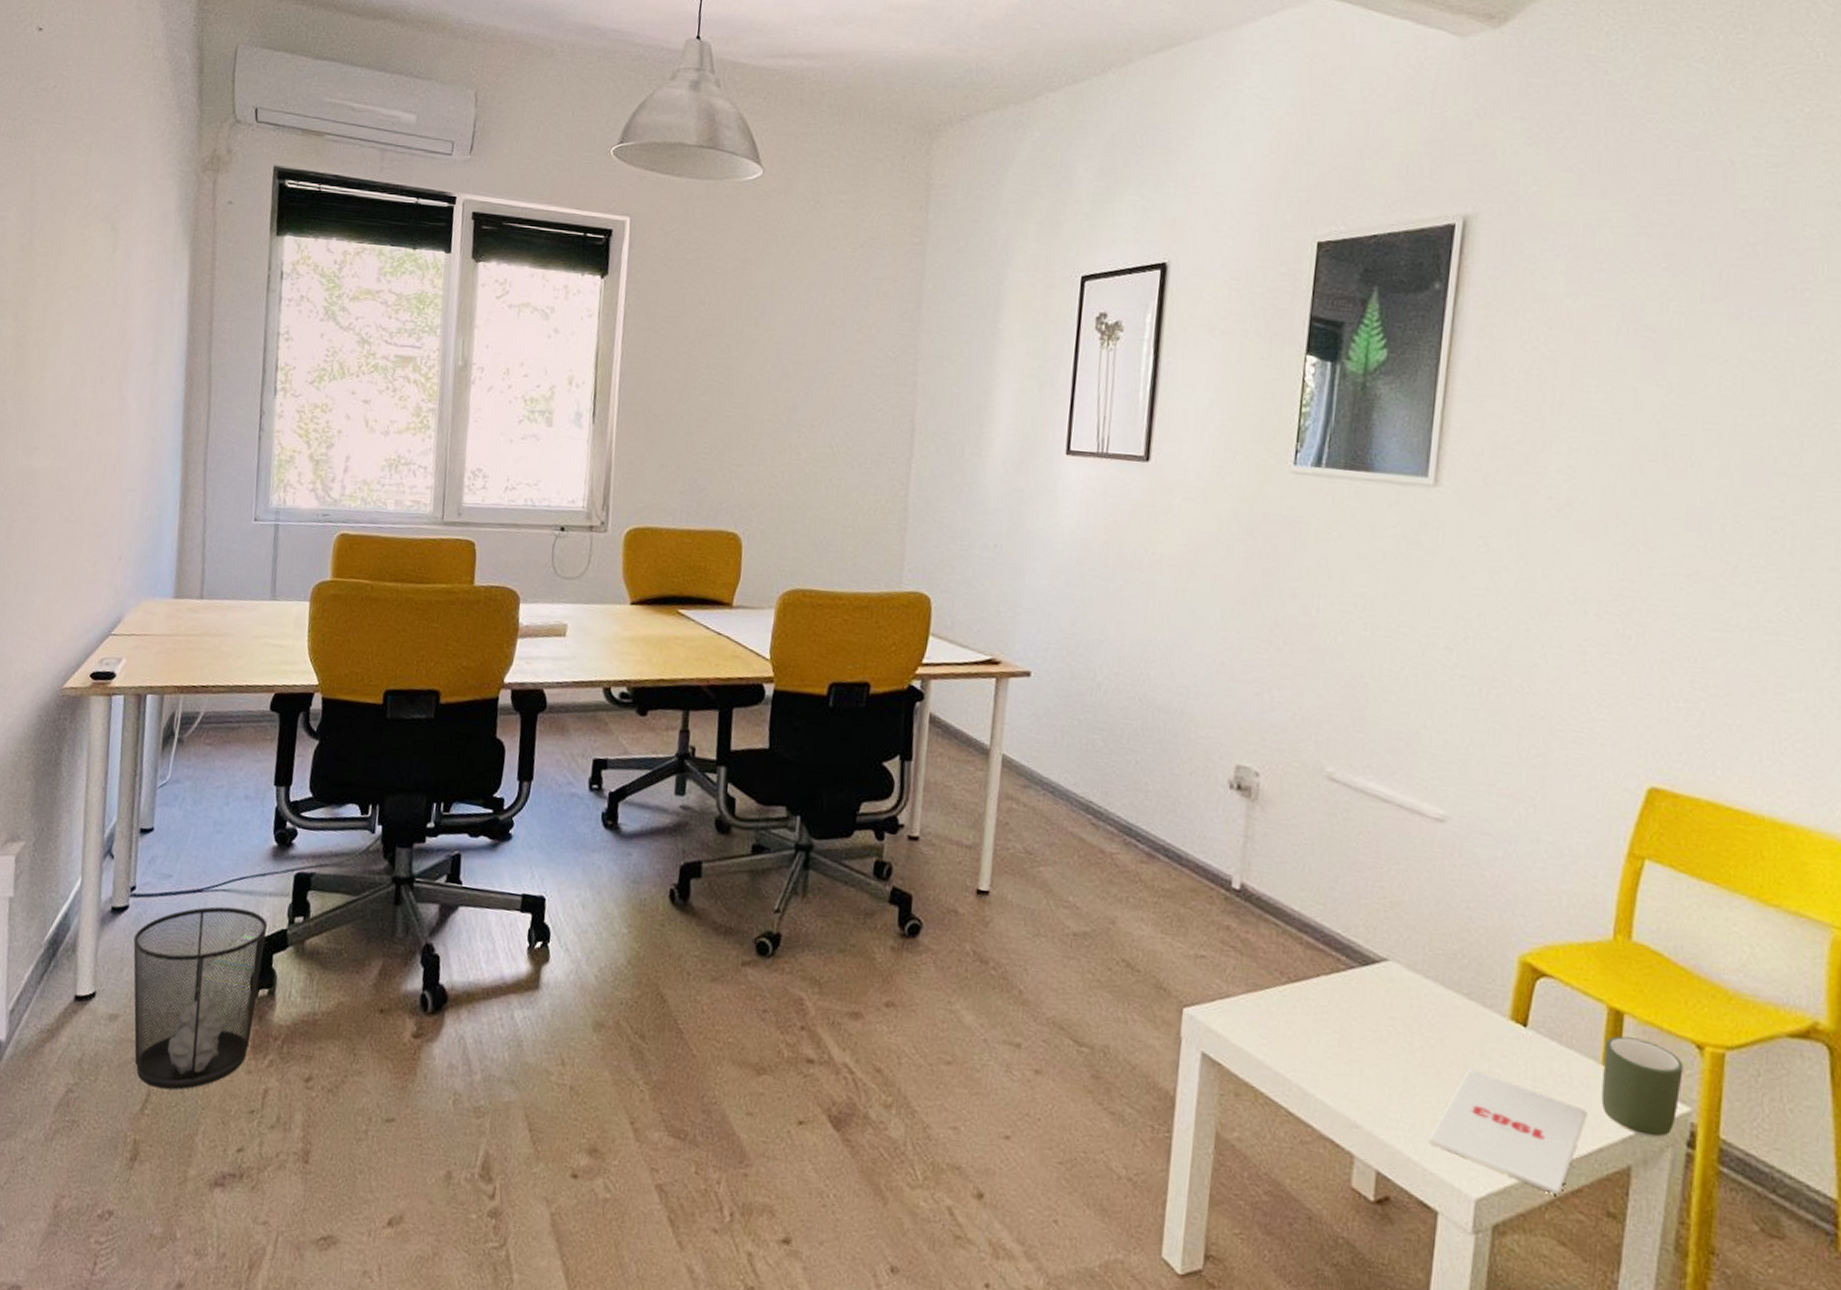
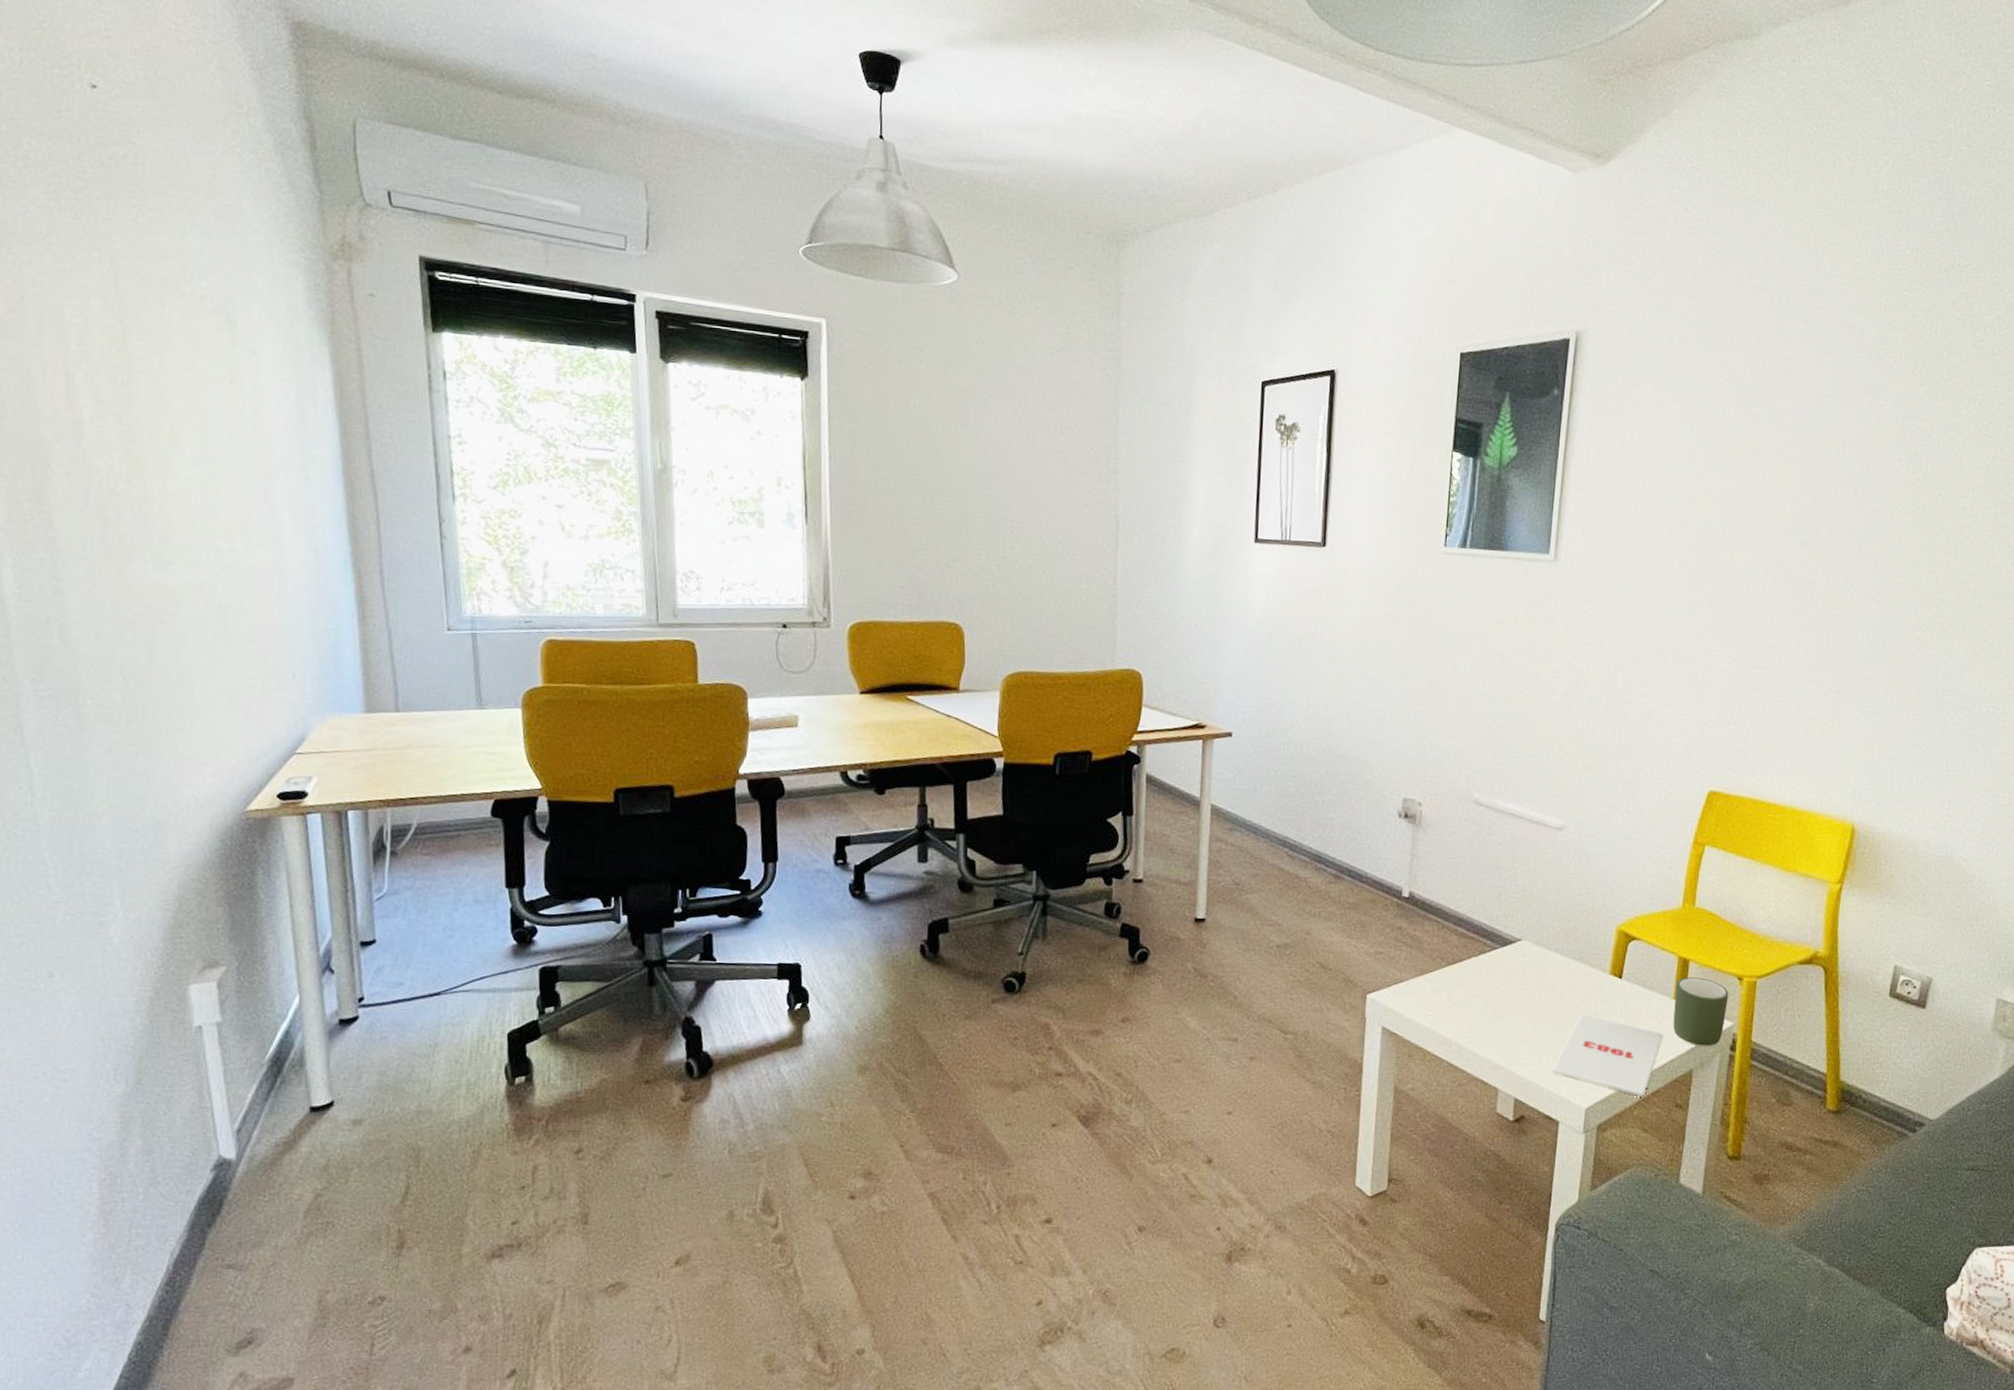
waste bin: present [133,906,268,1090] -> none [369,1005,517,1180]

